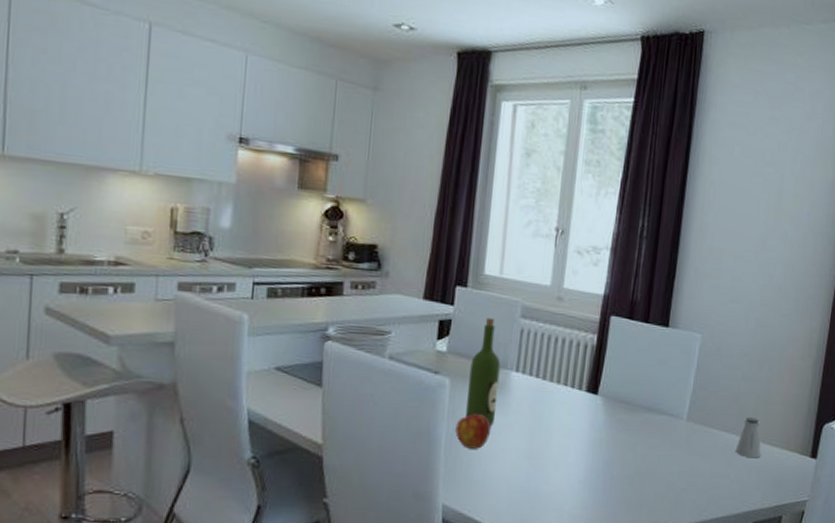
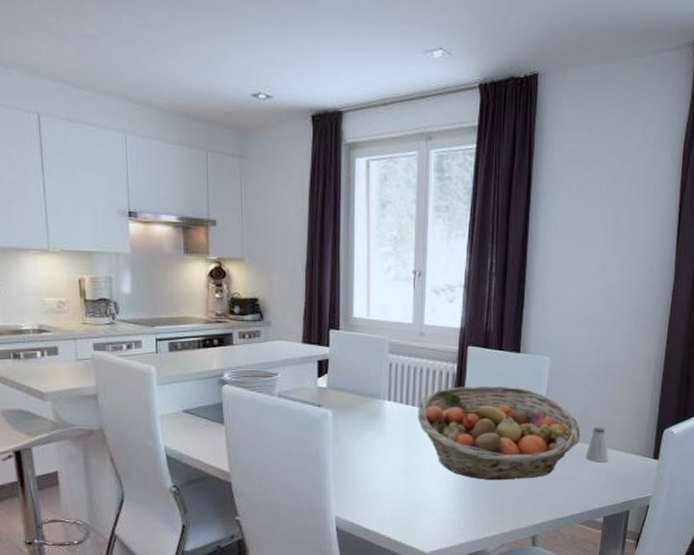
apple: present [455,414,491,449] -> none [341,439,370,469]
wine bottle: present [466,318,501,425] -> none [348,356,374,448]
fruit basket: none [548,360,731,473] -> present [417,385,581,481]

